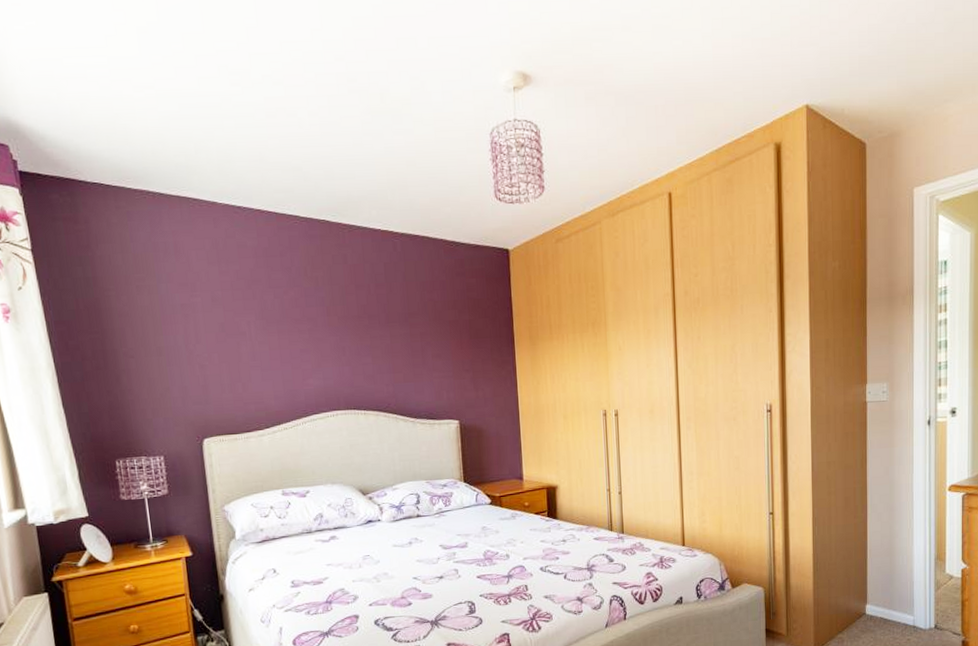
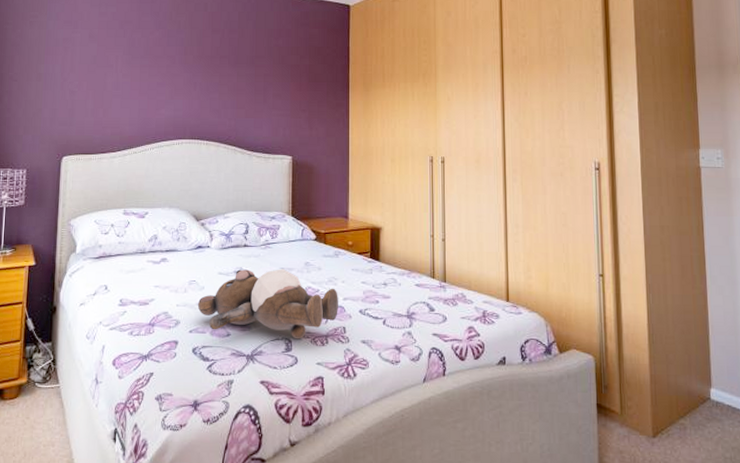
teddy bear: none [374,535,519,601] -> present [197,269,338,339]

